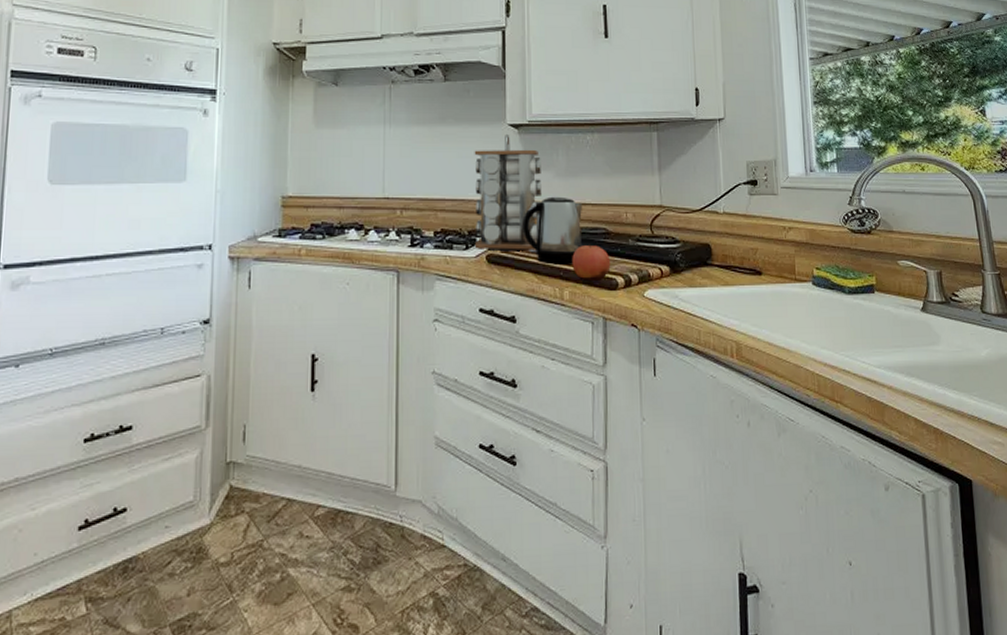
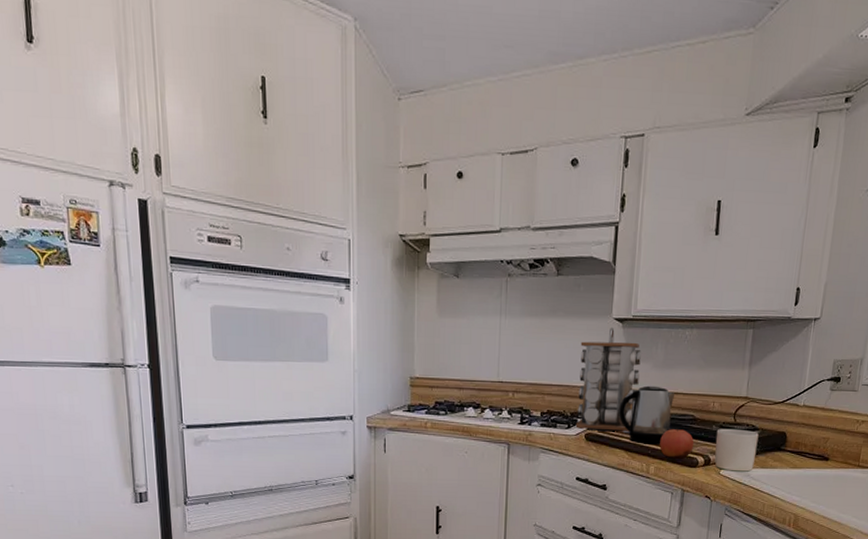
mug: none [633,242,682,294] -> present [714,428,759,473]

